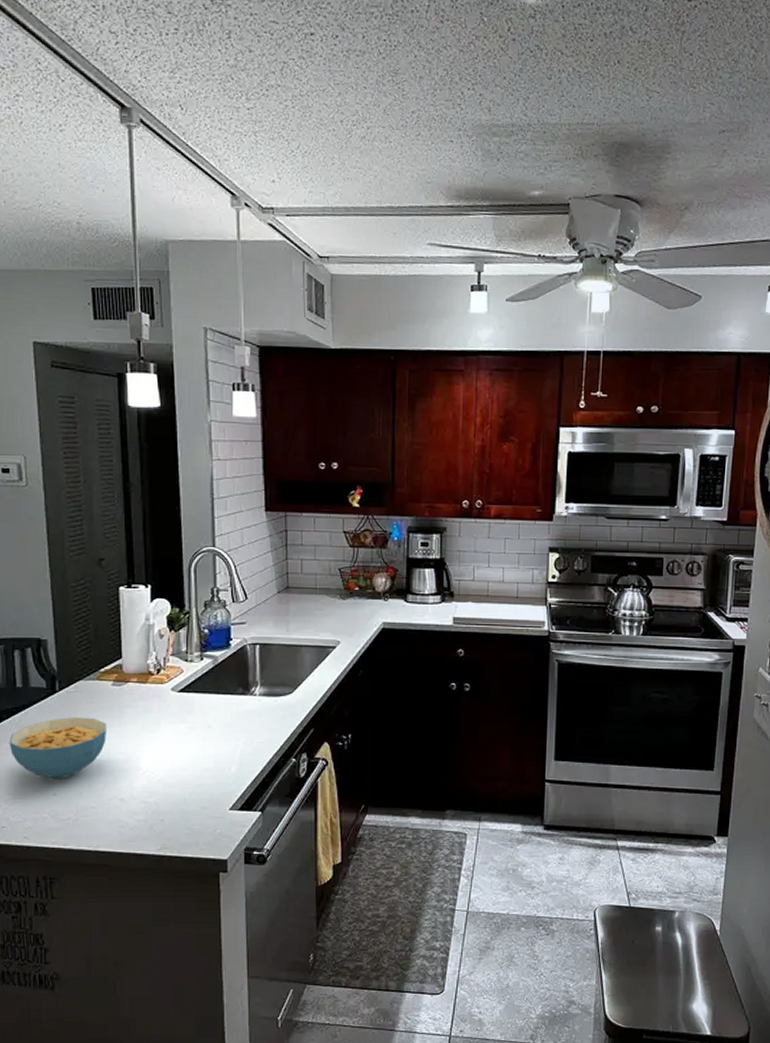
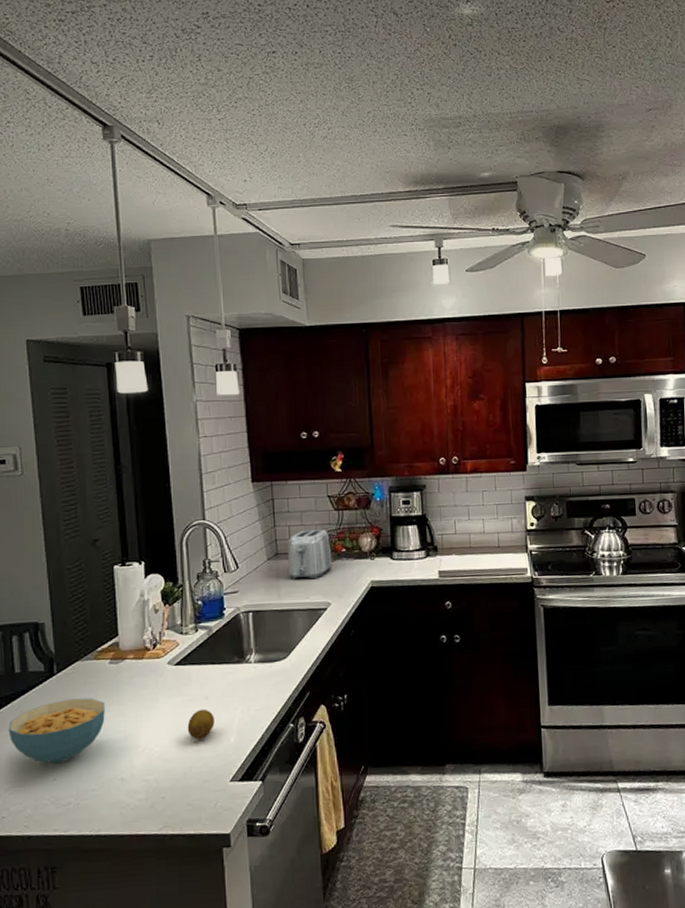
fruit: none [189,737,216,766] -> present [187,709,215,740]
toaster: none [298,565,344,616] -> present [287,529,332,579]

